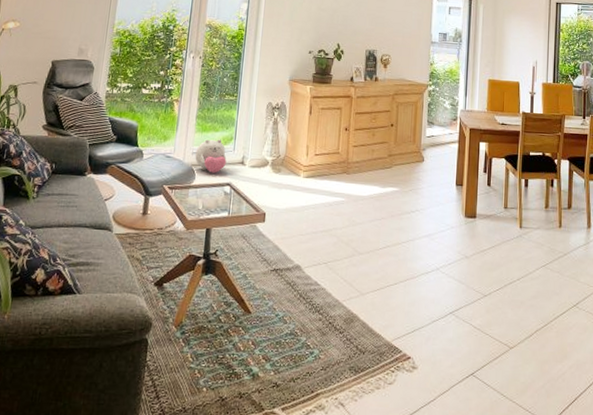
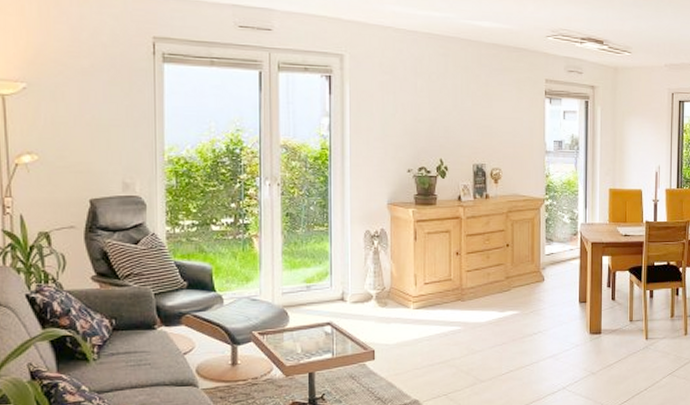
plush toy: present [195,139,227,173] -> none [286,275,324,313]

